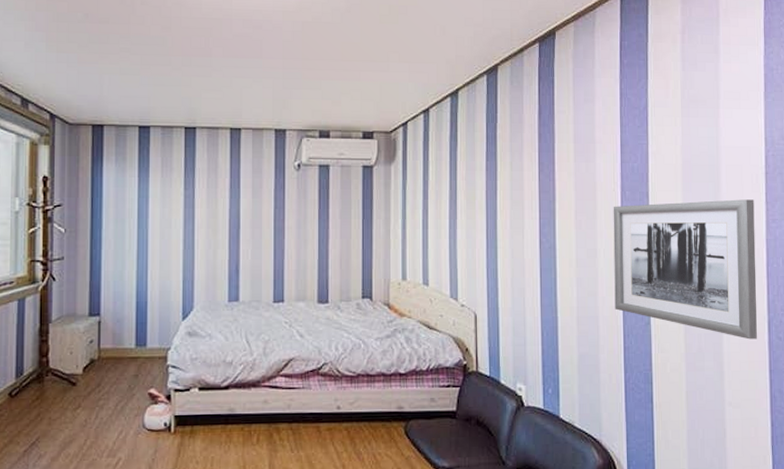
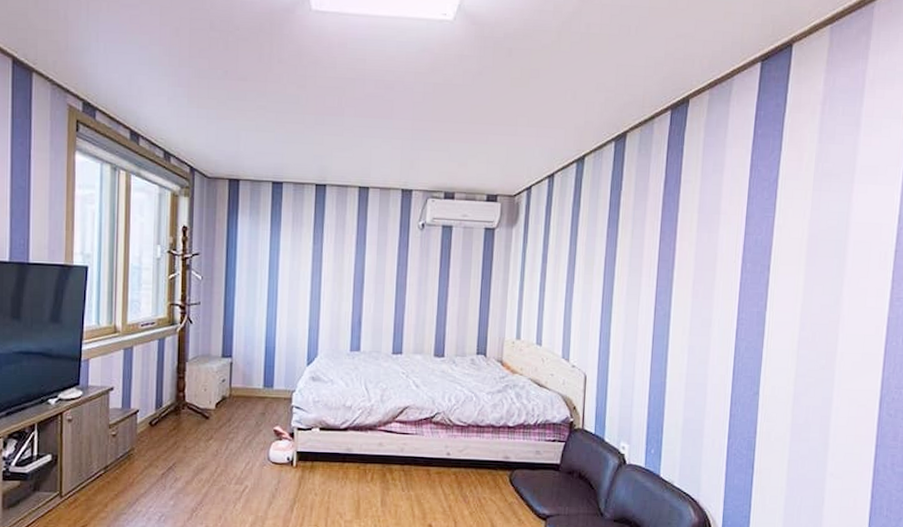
wall art: present [613,199,757,340] -> none [724,276,880,415]

